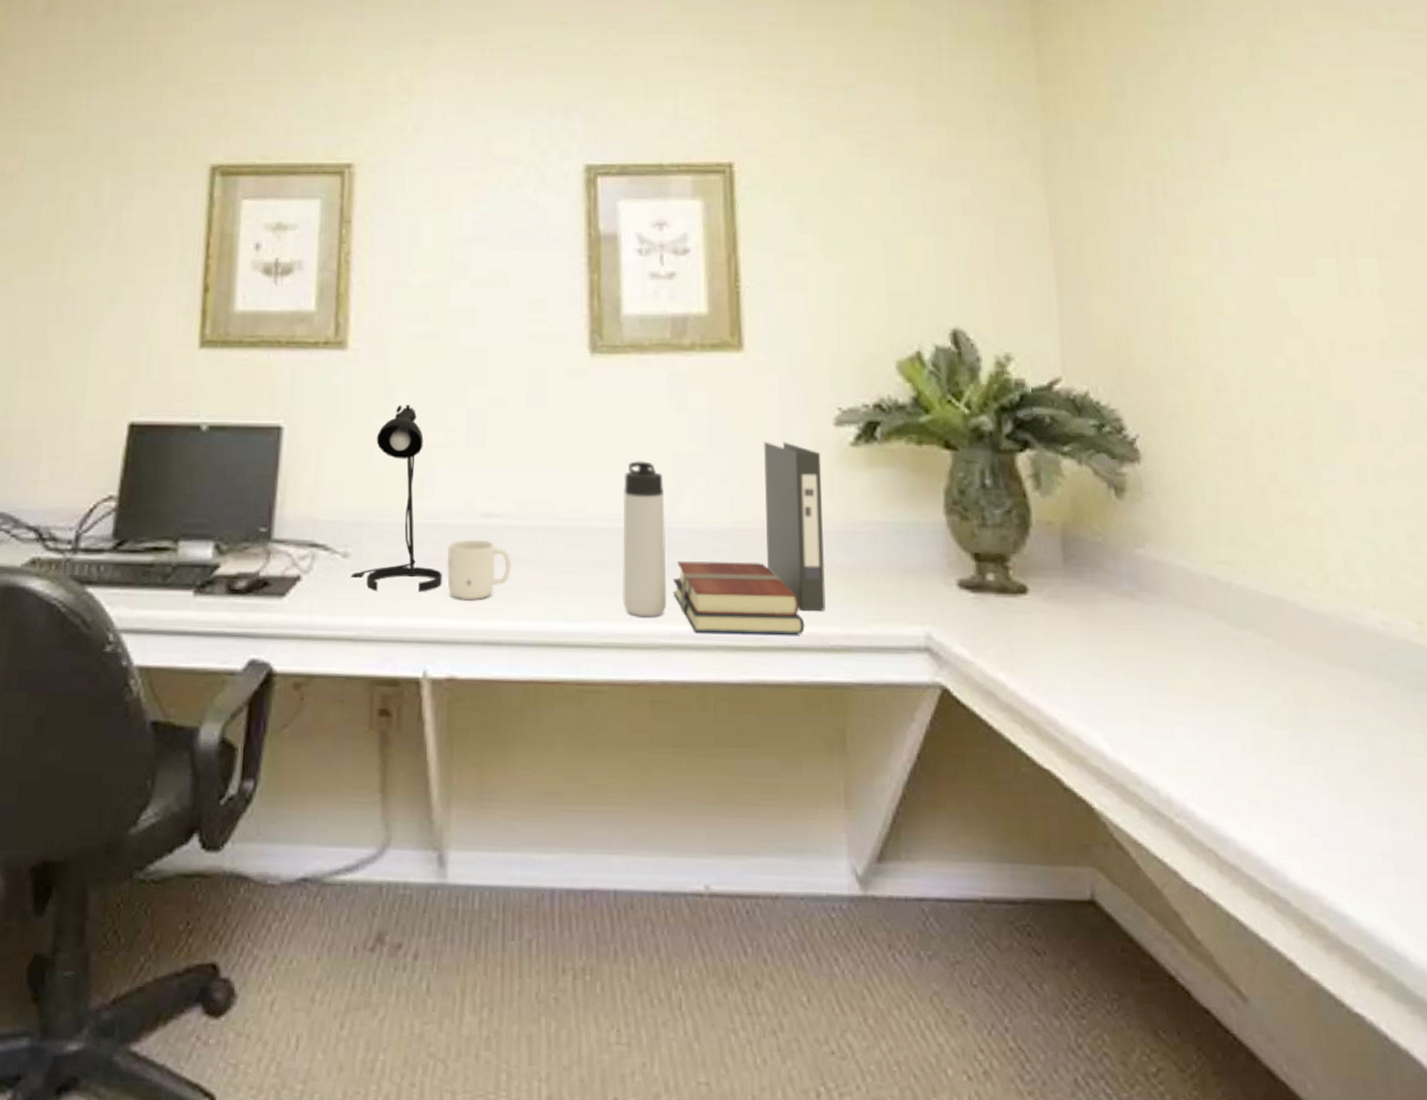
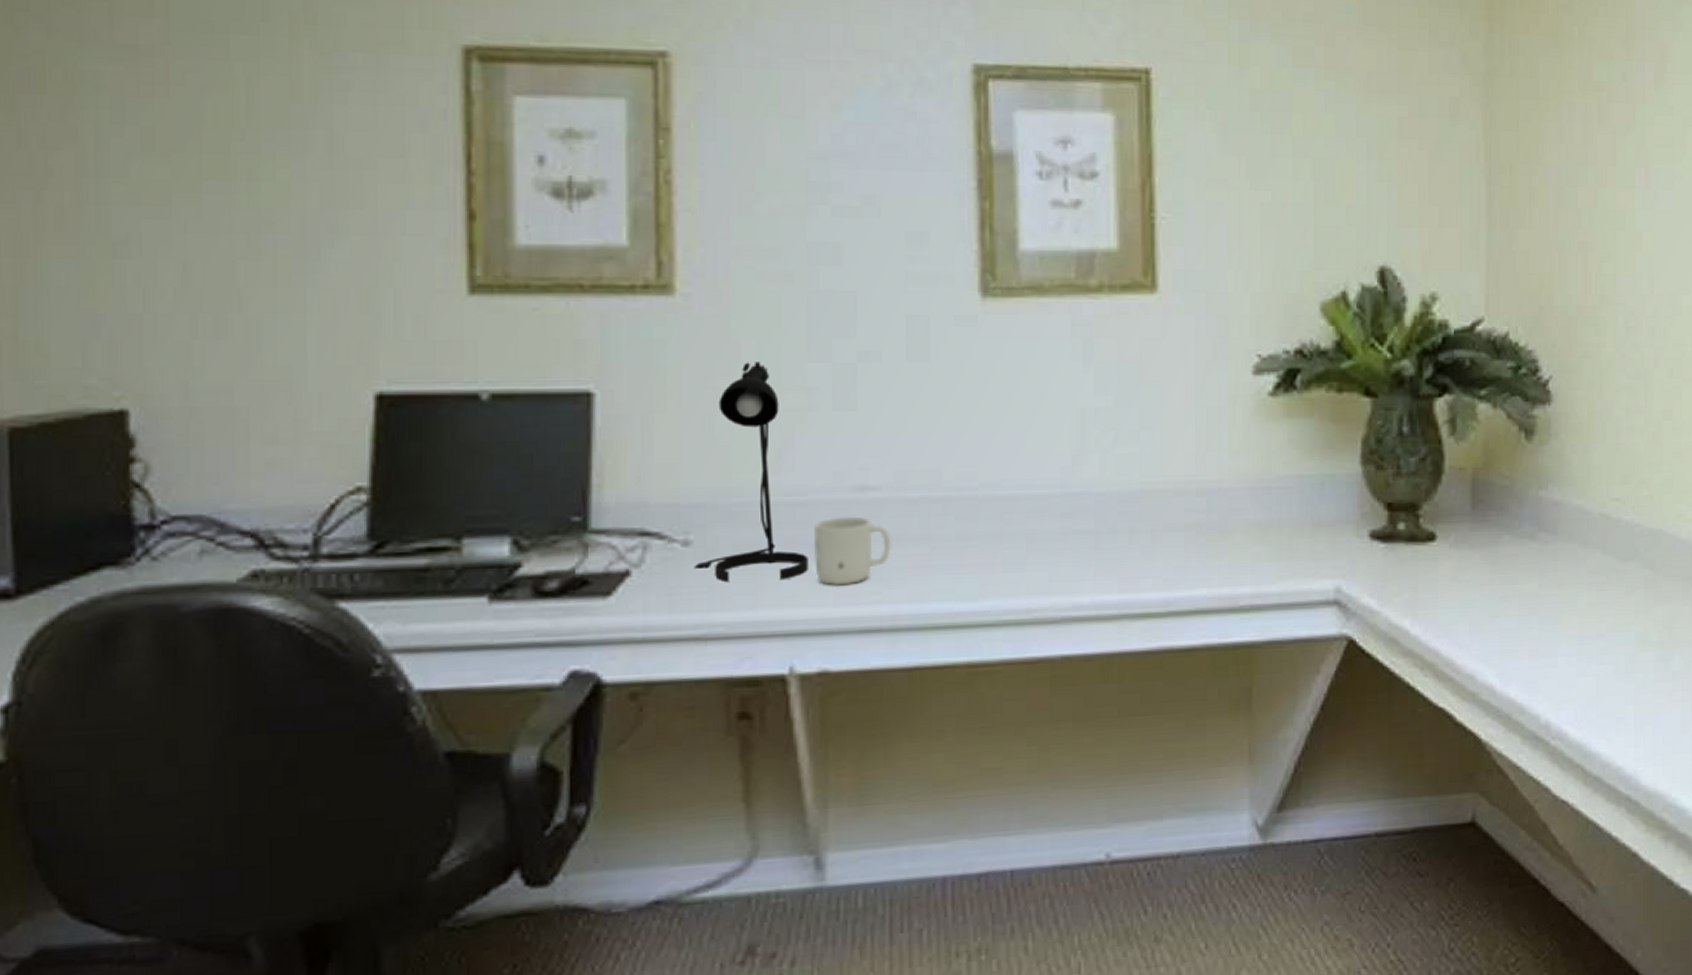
thermos bottle: present [622,461,667,618] -> none [1019,420,1069,591]
books: present [672,561,805,634] -> none [1075,525,1215,602]
binder: present [763,441,826,611] -> none [1176,393,1238,572]

